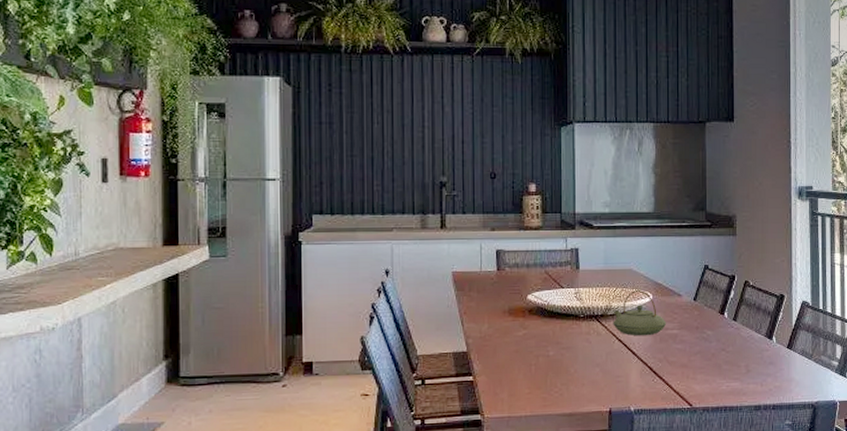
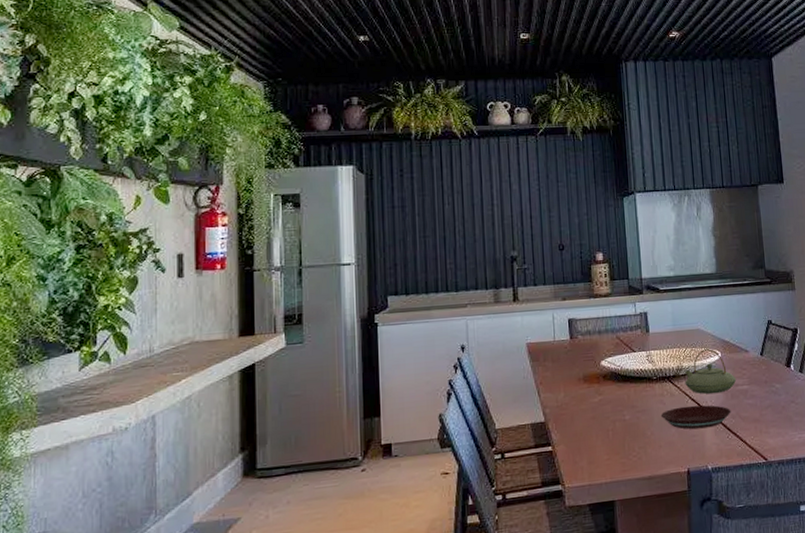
plate: none [585,346,659,370] -> present [660,405,731,430]

